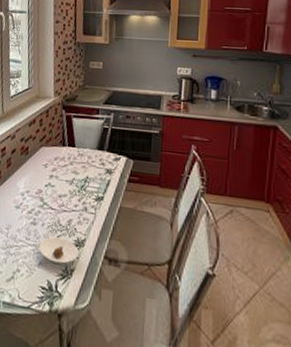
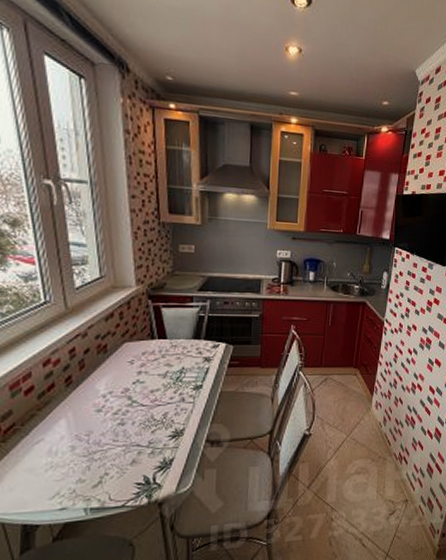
saucer: present [39,236,79,264] -> none [130,432,178,457]

